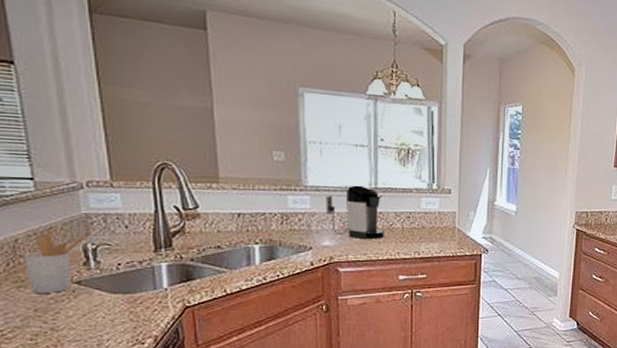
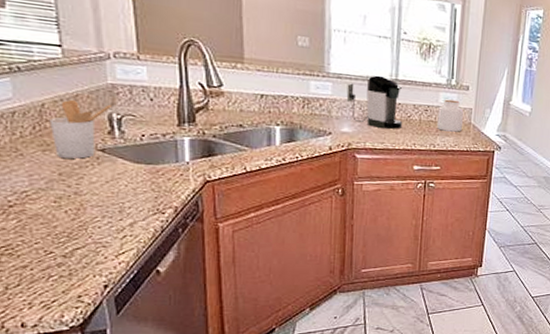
jar: none [420,204,447,238] -> present [437,99,463,132]

